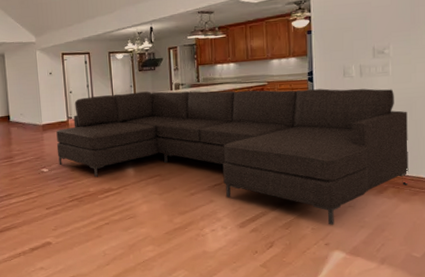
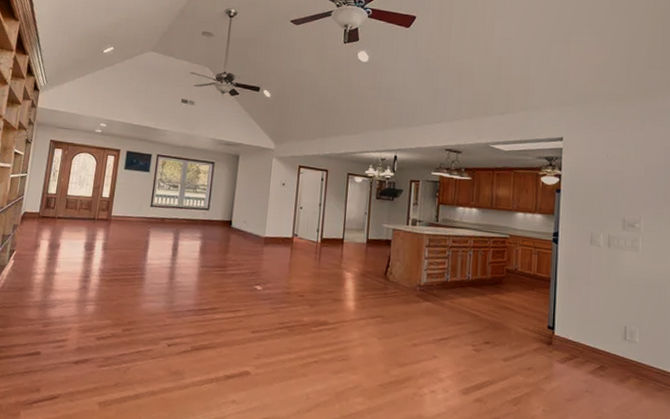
sofa: present [56,88,409,225] -> none [275,216,656,410]

